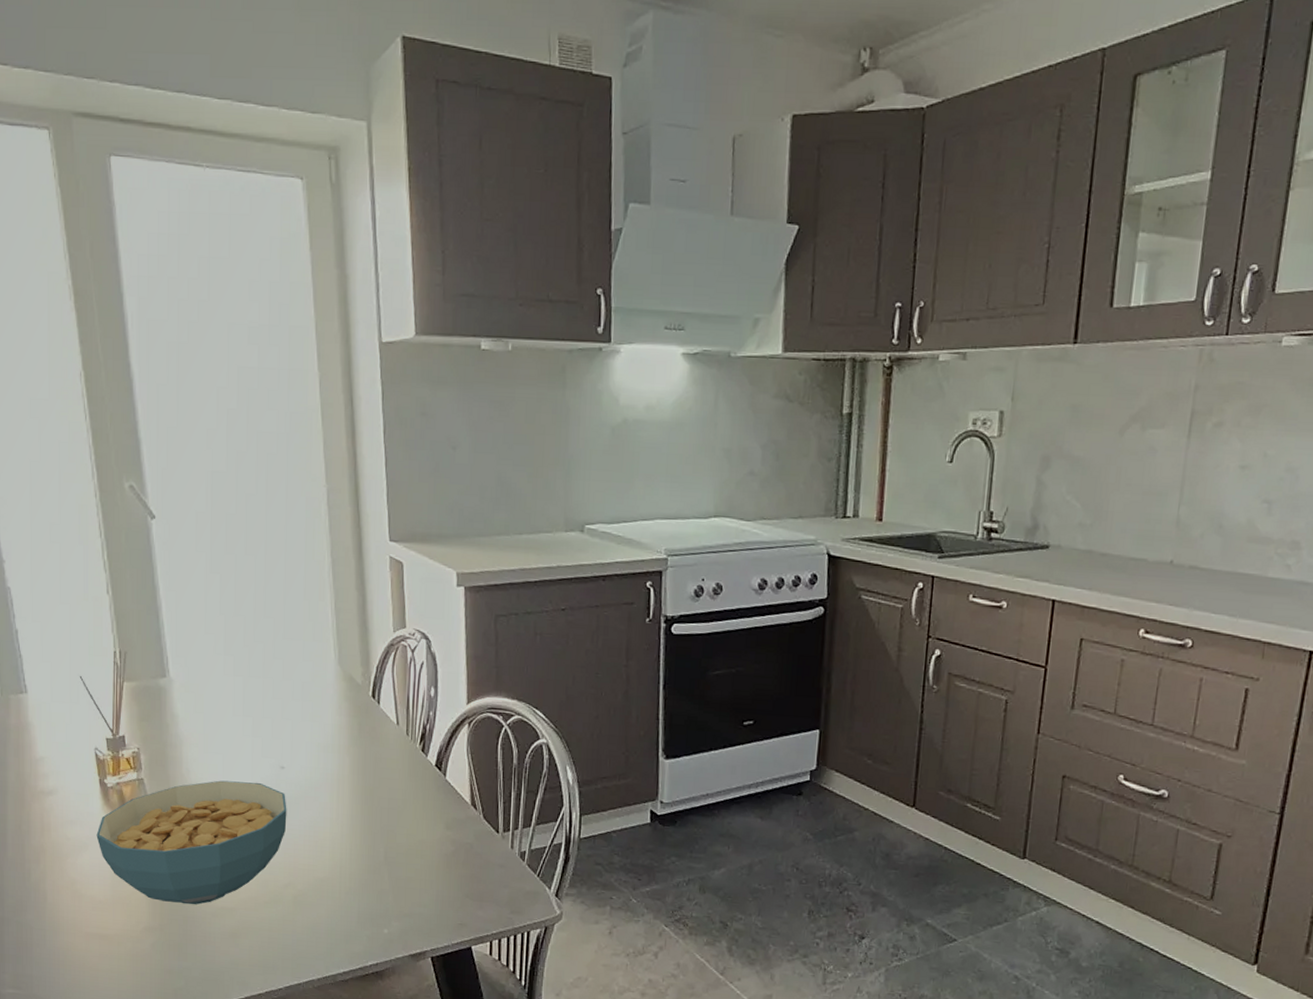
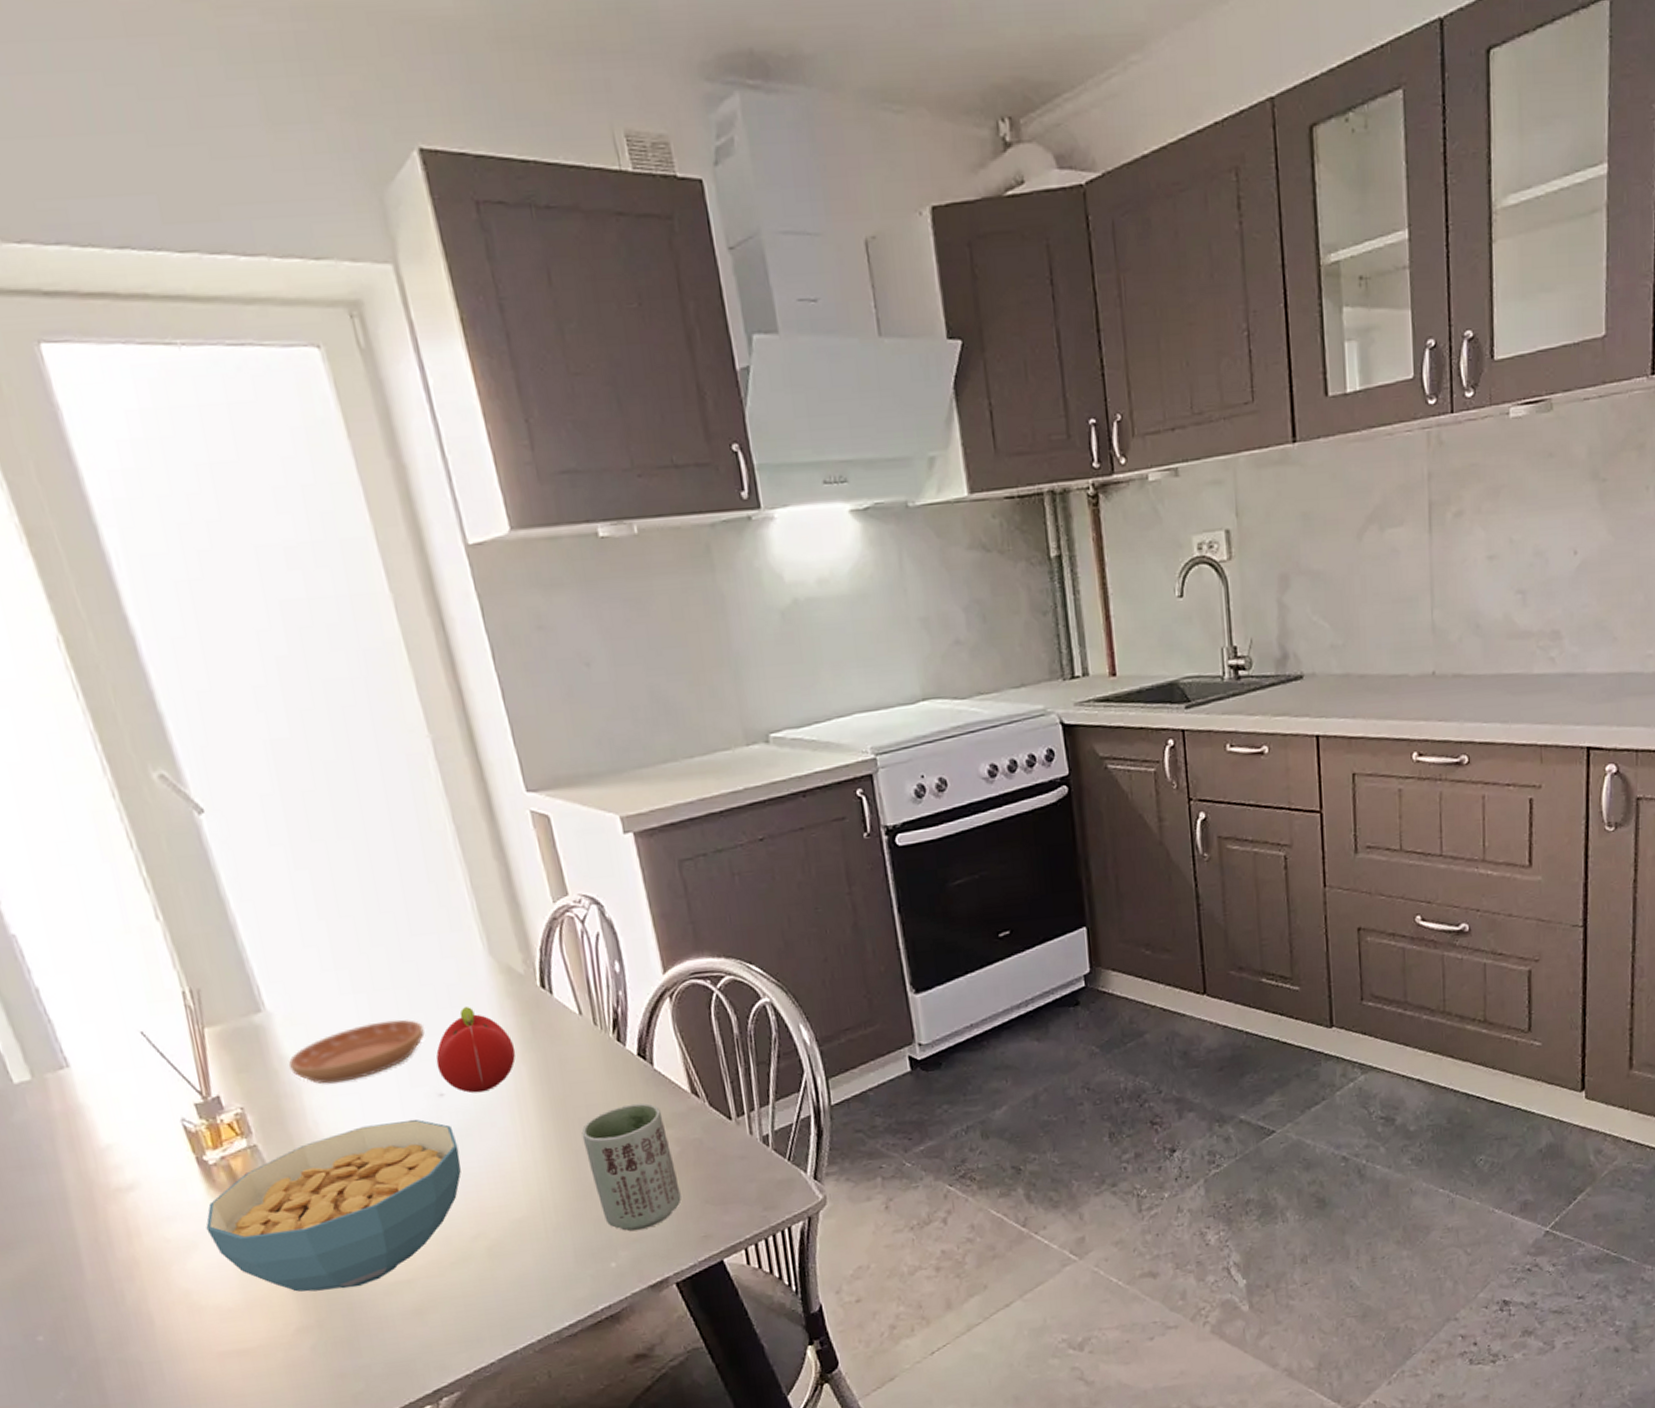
saucer: none [177,701,279,743] -> present [288,1019,425,1084]
fruit: none [283,701,344,772] -> present [435,1006,516,1093]
cup: none [381,804,448,908] -> present [581,1103,682,1232]

